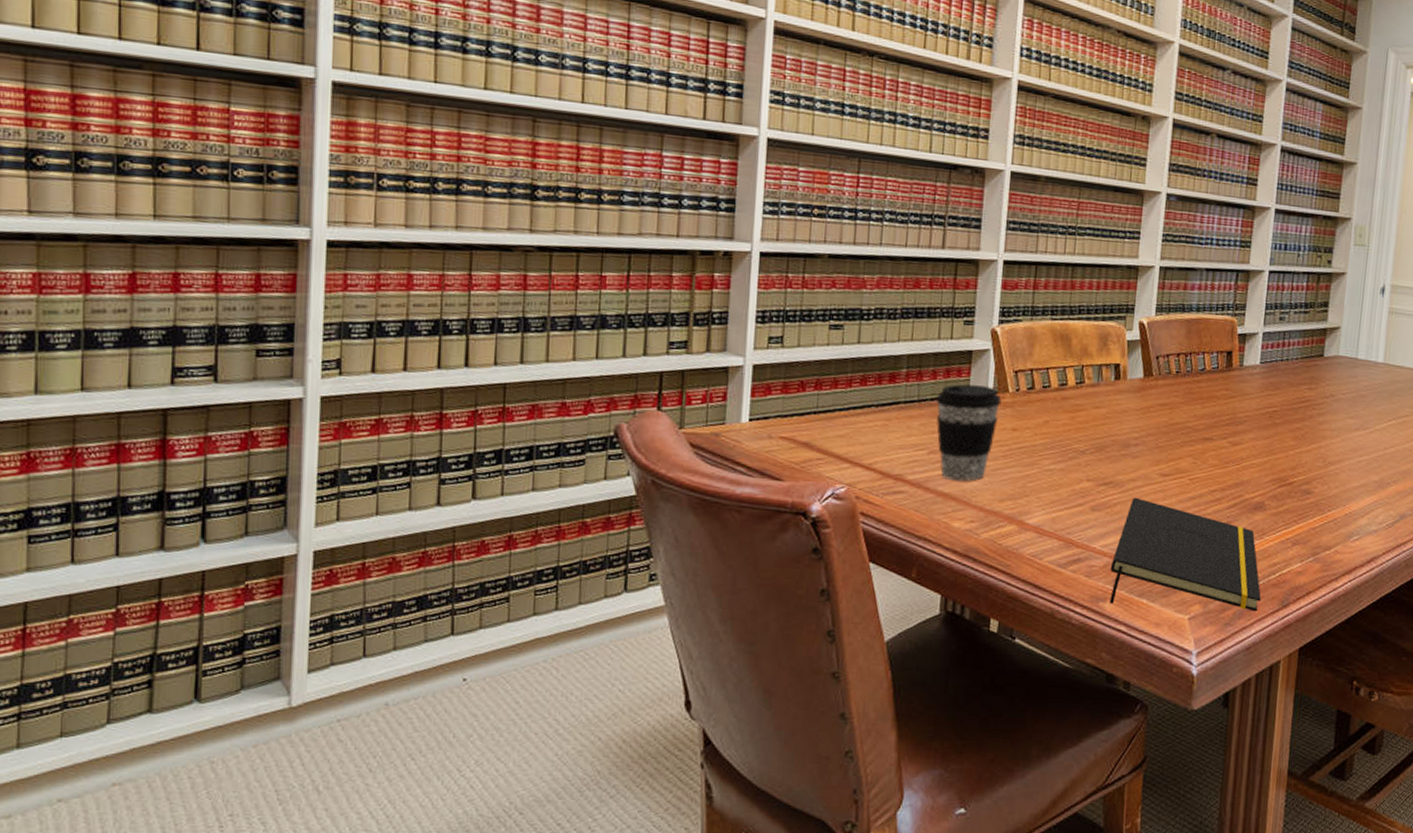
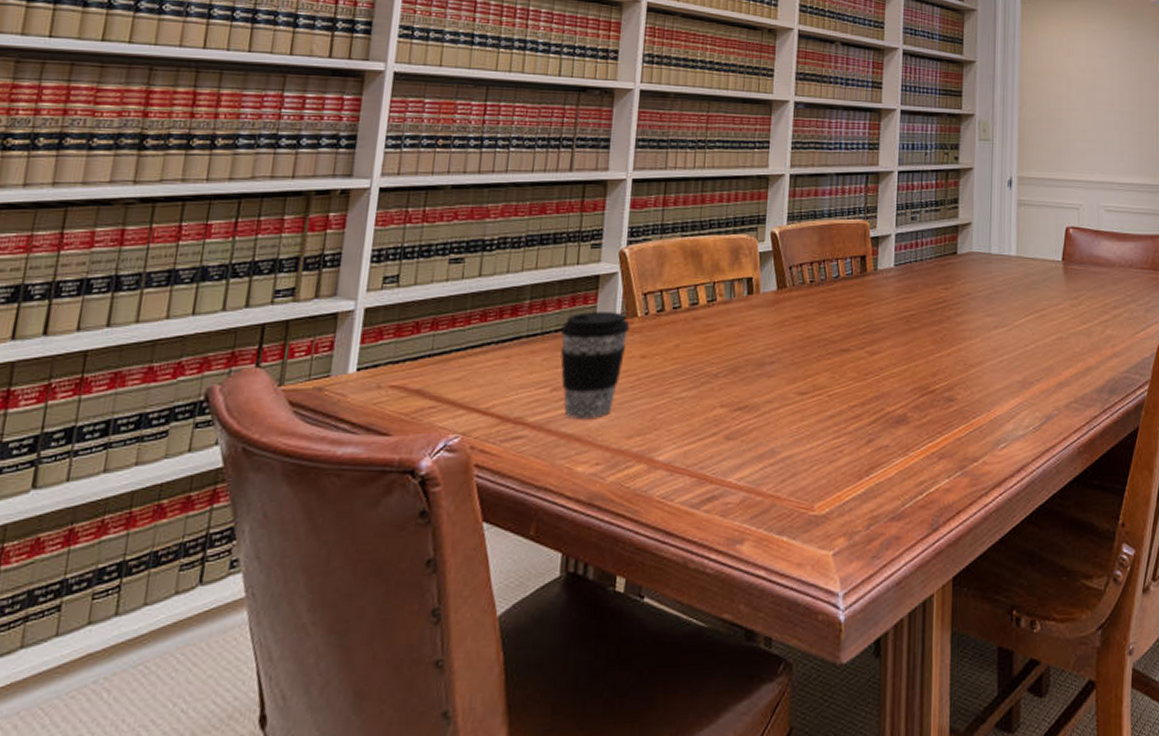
notepad: present [1109,497,1261,612] -> none [746,421,909,546]

